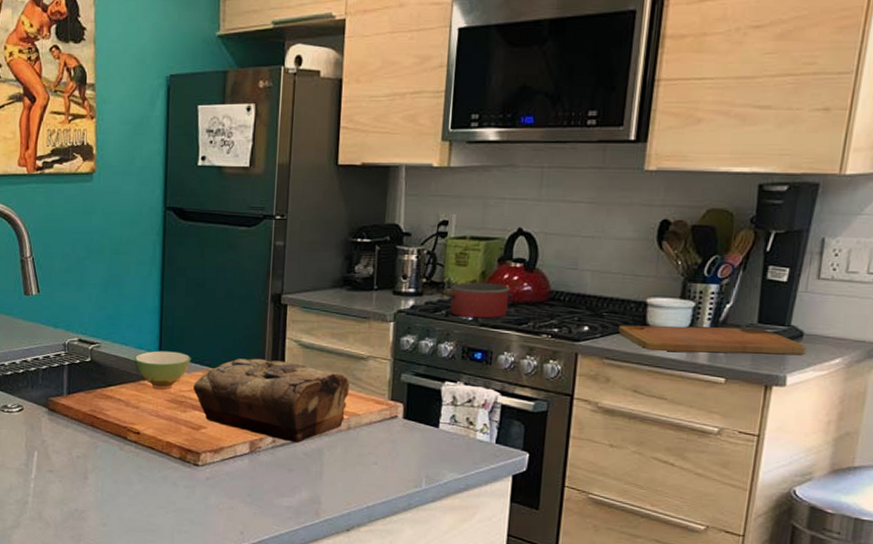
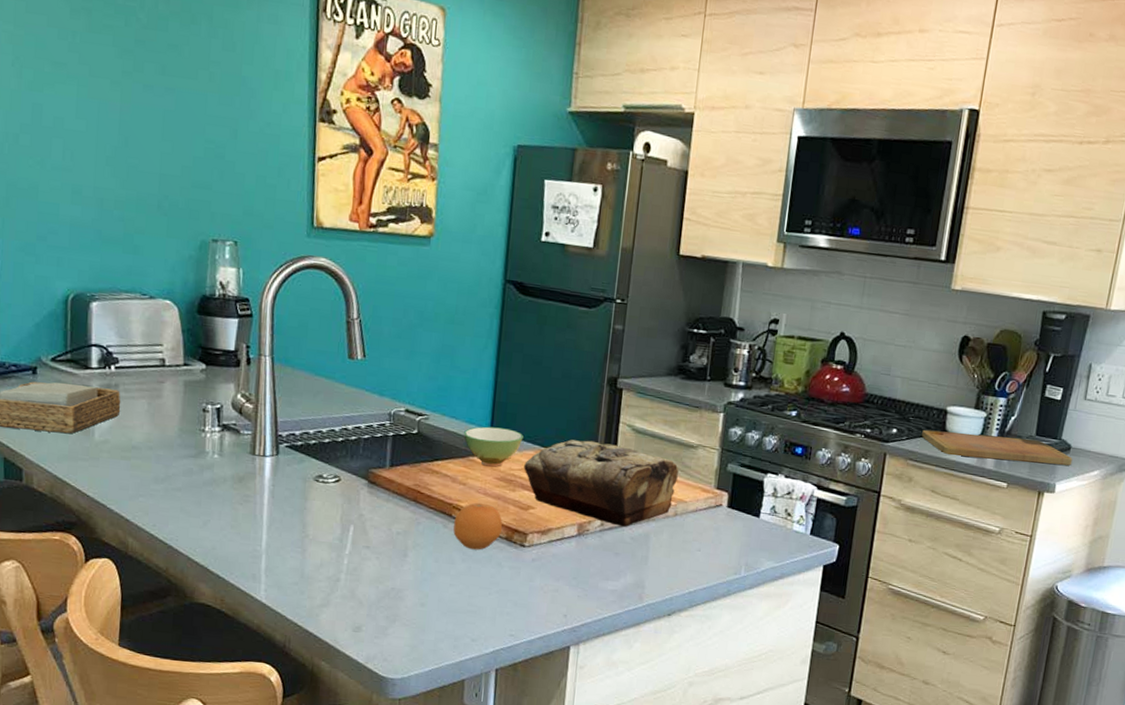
fruit: none [129,424,176,471] -> present [453,502,503,550]
cooking pot: present [445,282,514,320] -> none [772,379,834,417]

